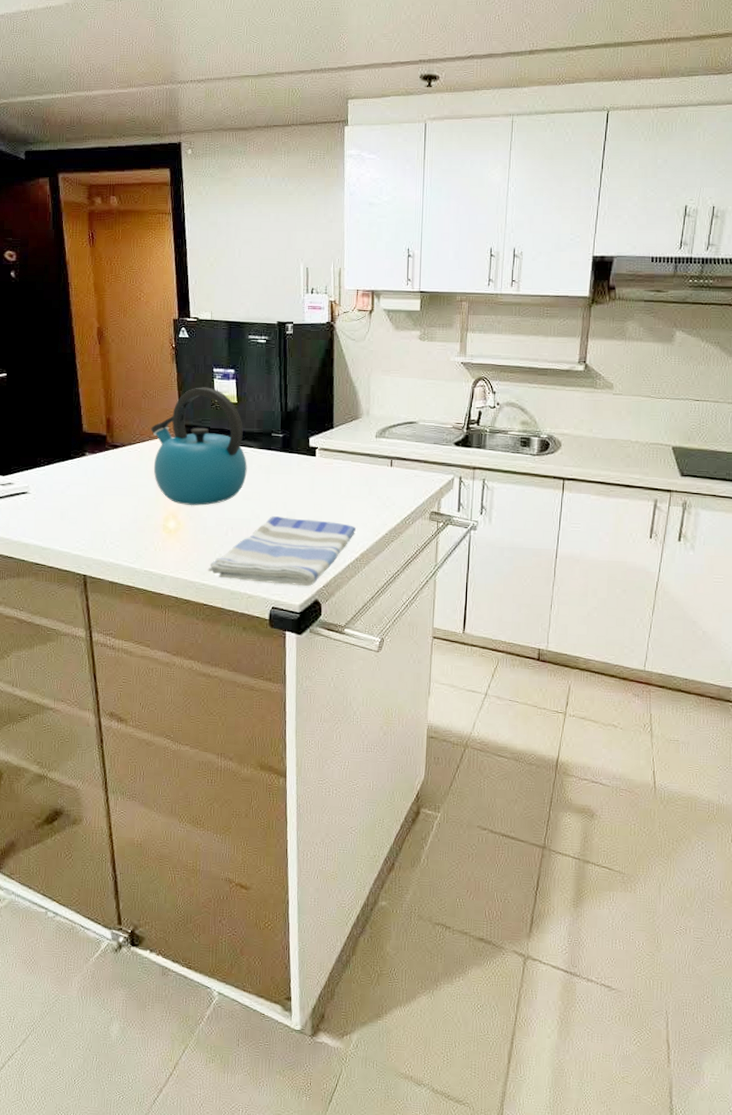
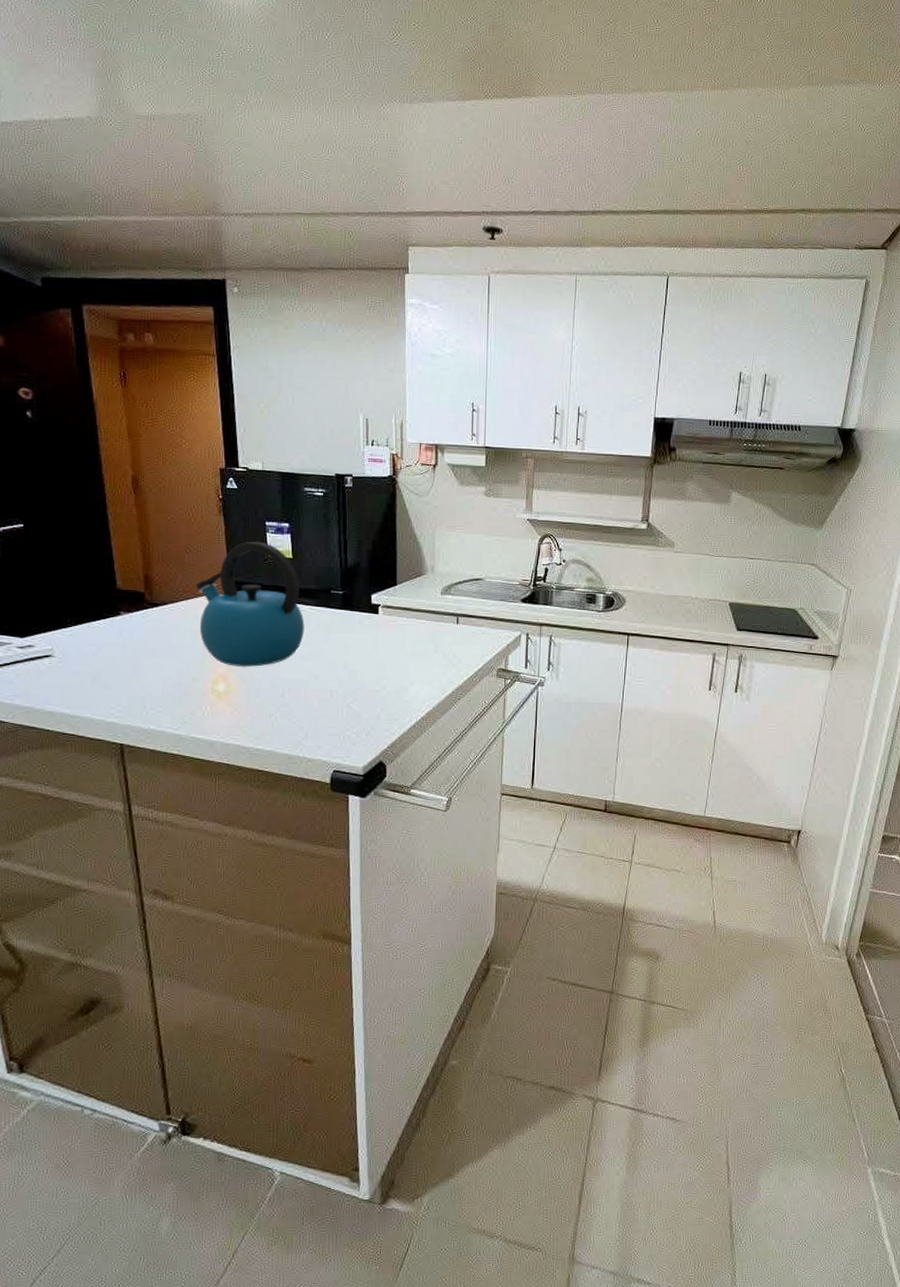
dish towel: present [207,516,356,586] -> none [262,676,421,747]

